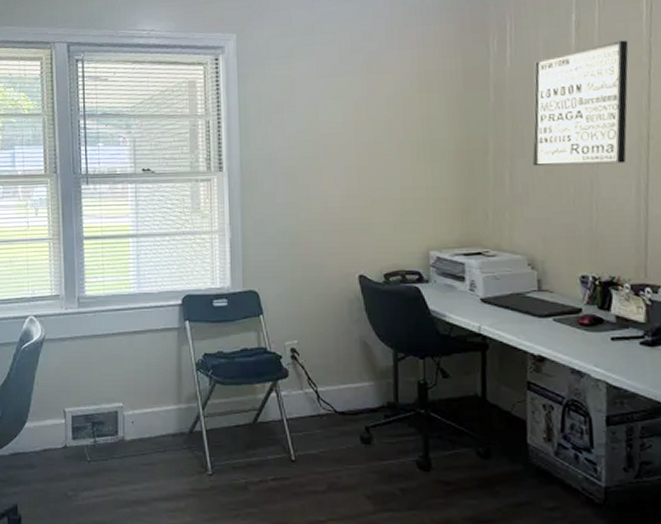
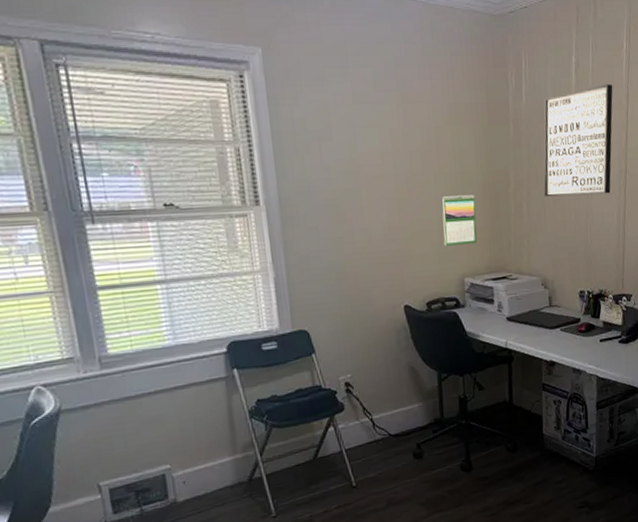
calendar: none [406,163,447,216] -> present [442,194,477,246]

